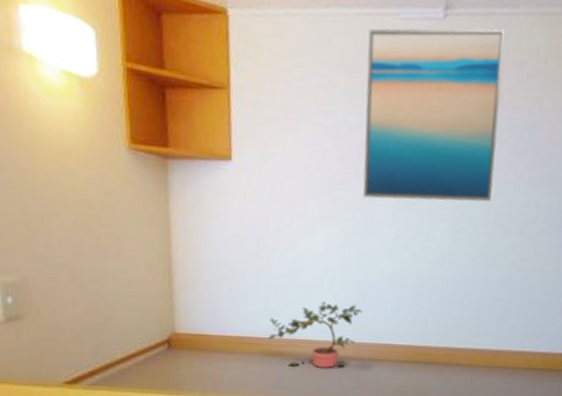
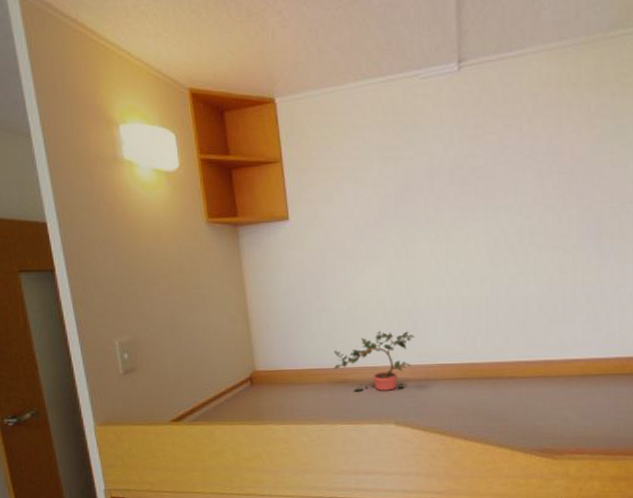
wall art: present [363,28,506,202] -> none [393,70,524,235]

